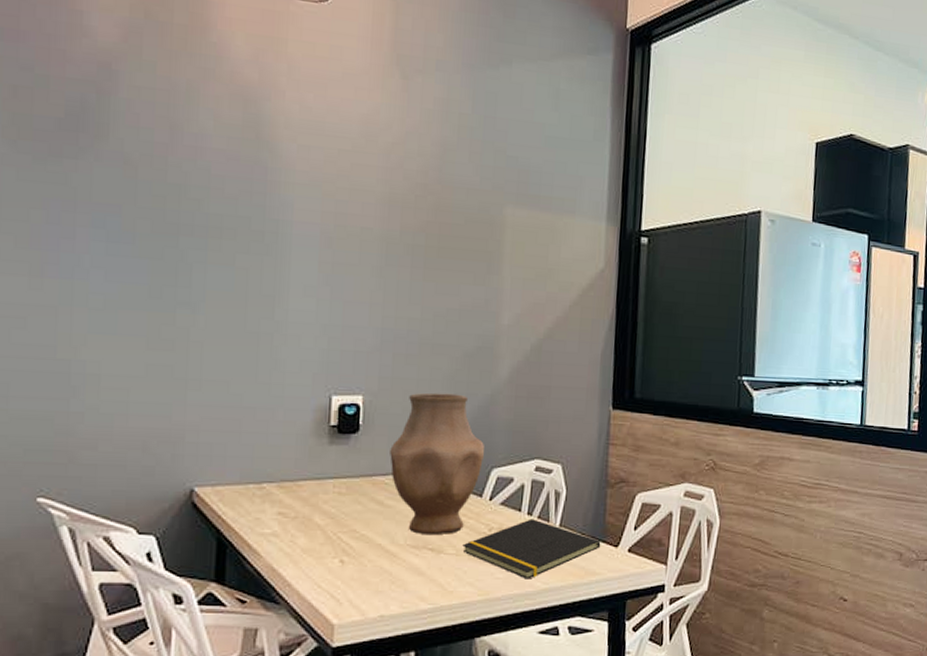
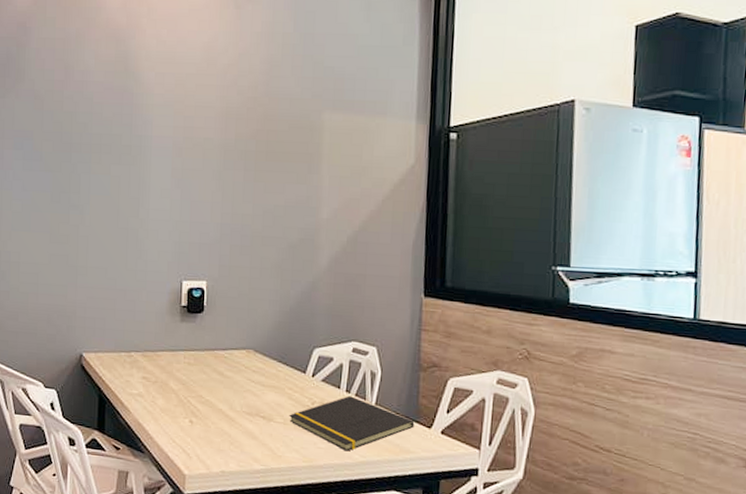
vase: present [390,392,484,534] -> none [228,279,307,405]

